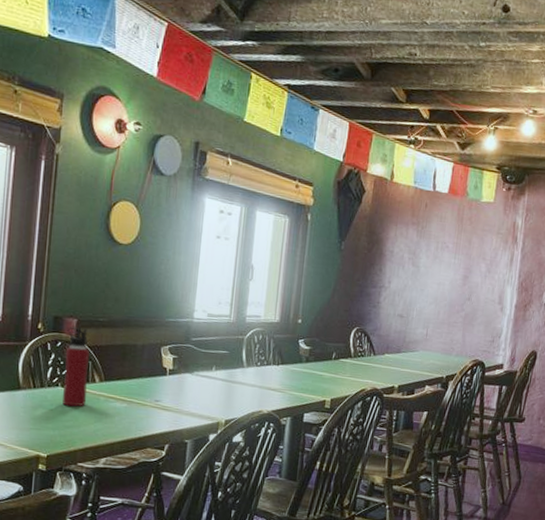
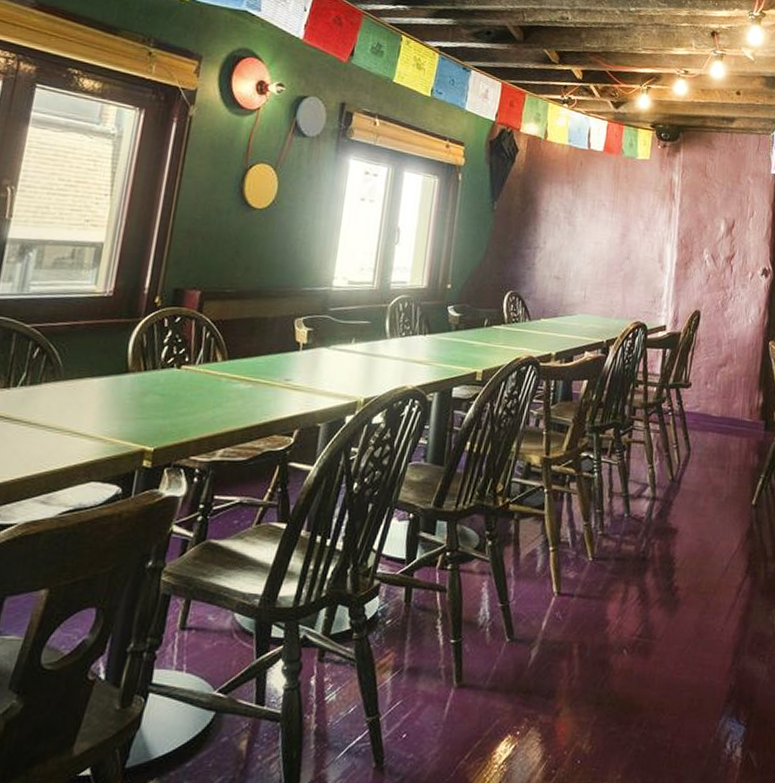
water bottle: present [62,326,89,407] -> none [177,299,213,391]

